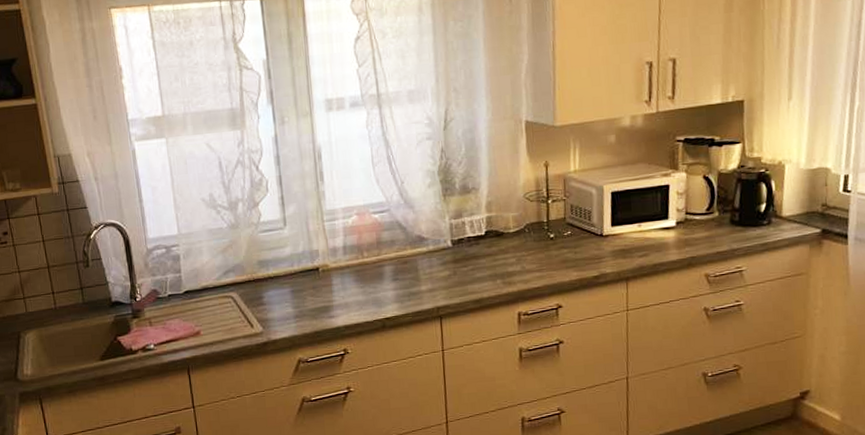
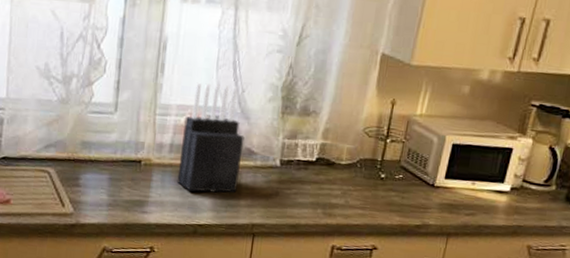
knife block: none [352,179,416,288] -> present [177,82,245,193]

